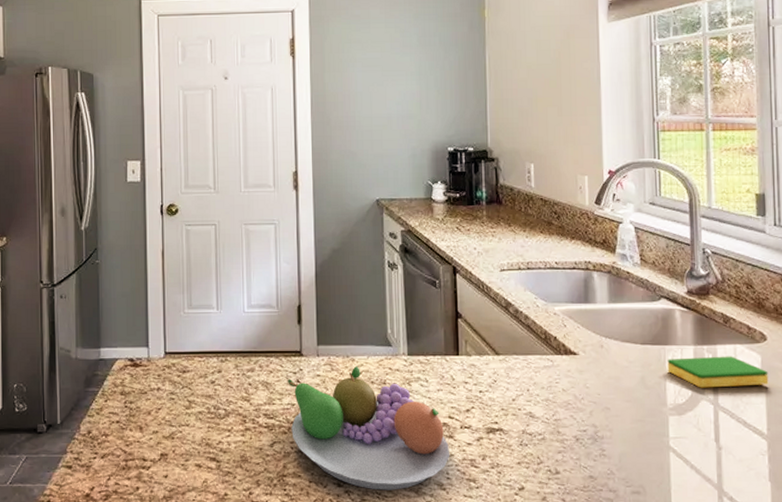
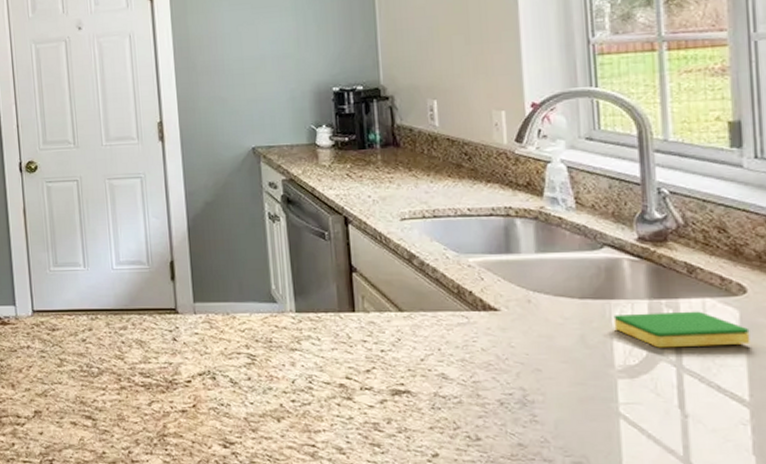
fruit bowl: present [288,366,450,491] -> none [163,324,350,453]

